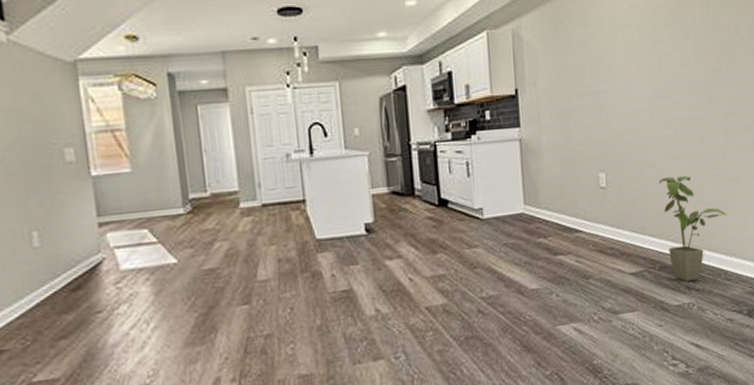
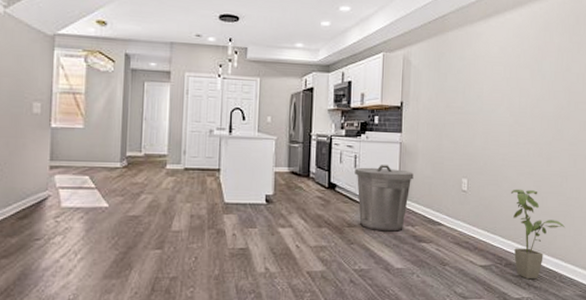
trash can: none [468,168,541,250] -> present [355,165,414,232]

